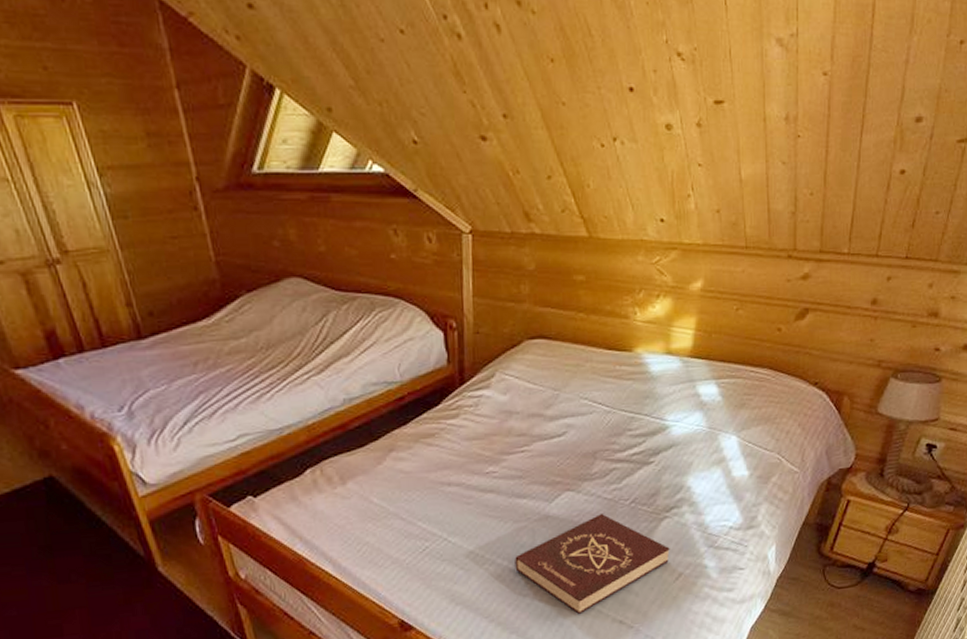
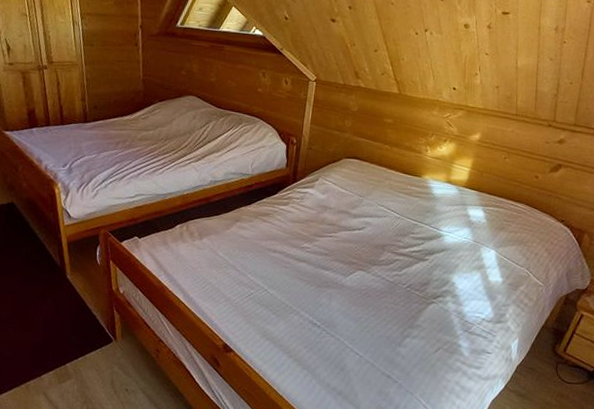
book: present [515,514,670,614] -> none [313,291,433,364]

